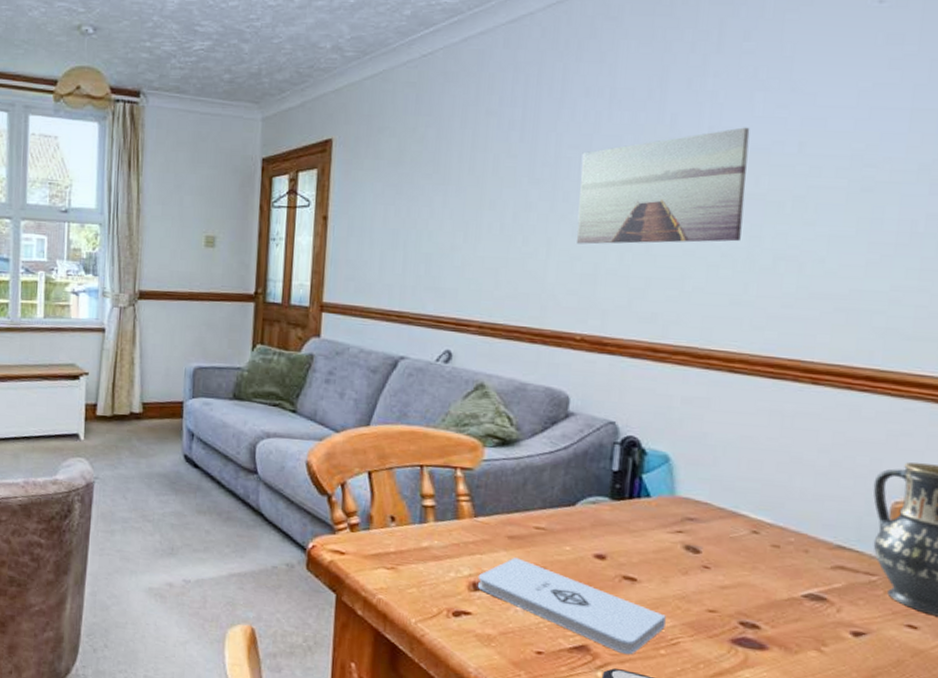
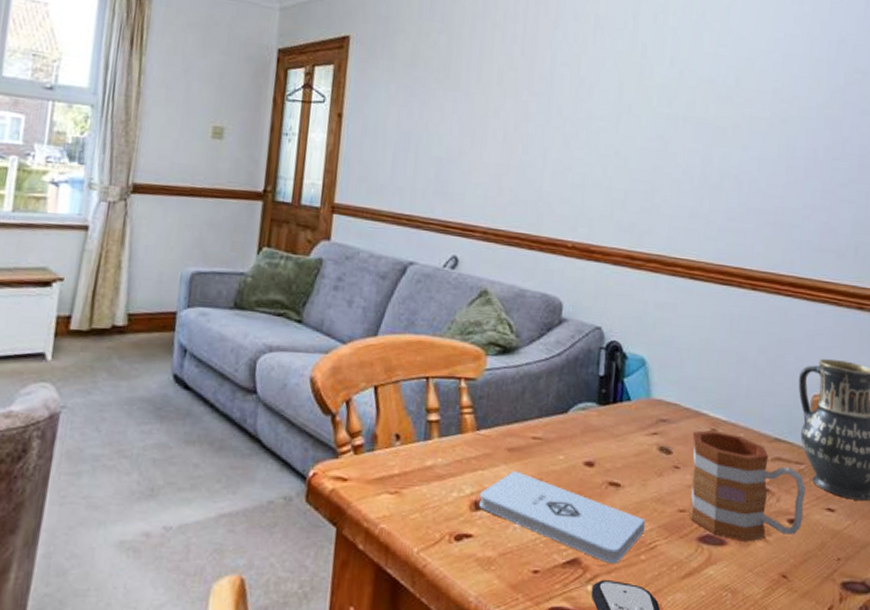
wall art: present [576,127,750,245] -> none [568,60,701,160]
mug: none [720,532,878,650] -> present [689,430,806,542]

